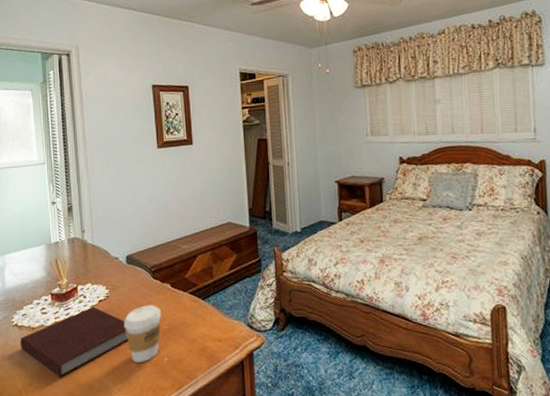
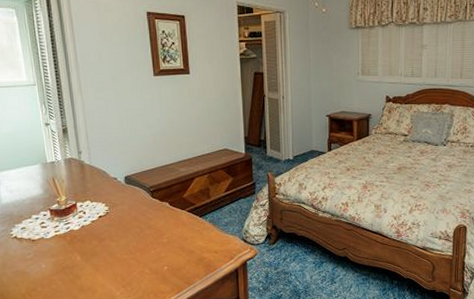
notebook: present [20,306,129,377] -> none [21,221,130,283]
coffee cup: present [123,305,162,362] -> none [124,221,161,270]

